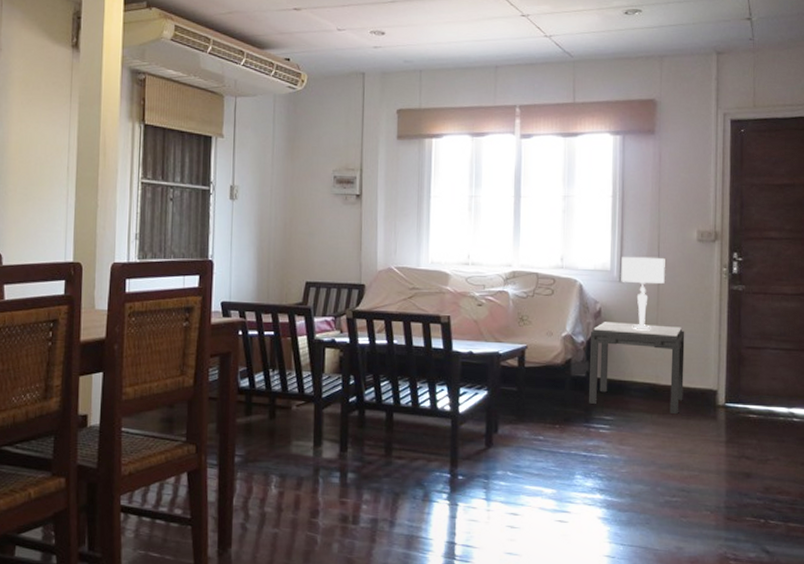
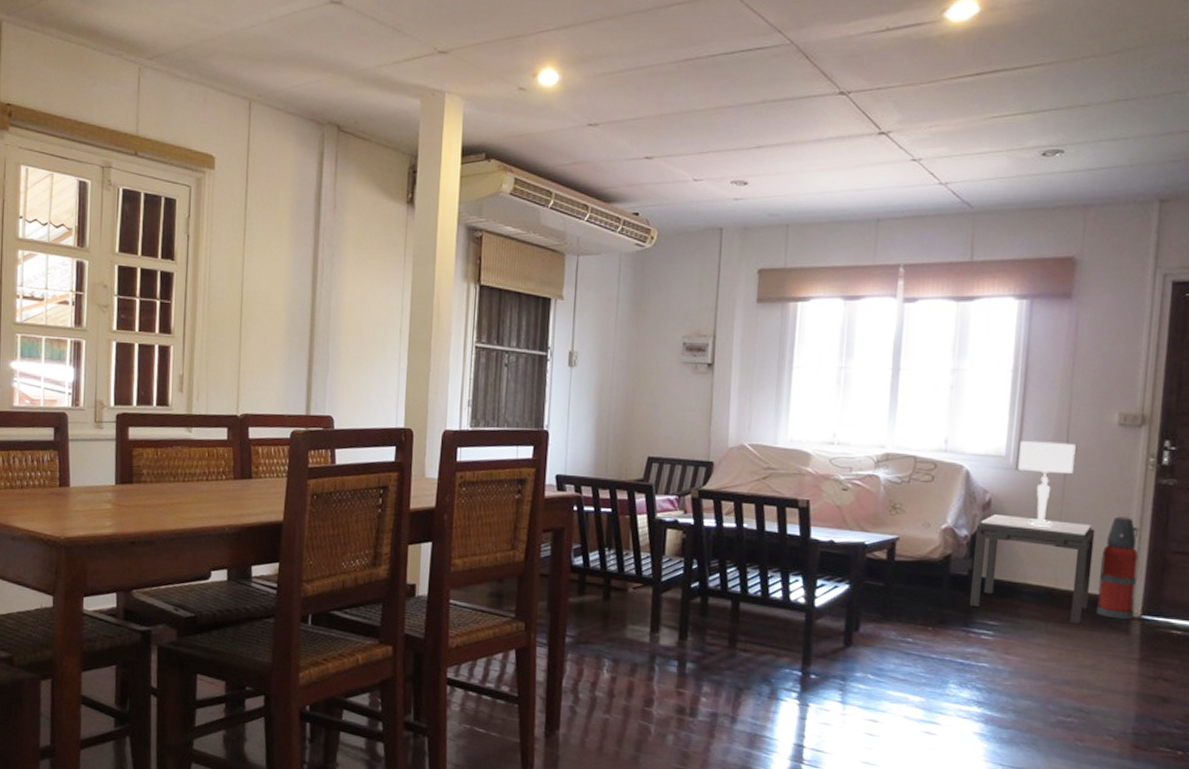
fire extinguisher: none [690,319,720,408] -> present [1097,516,1140,620]

